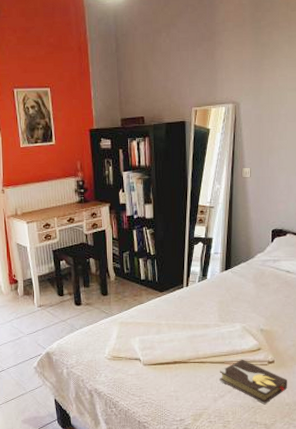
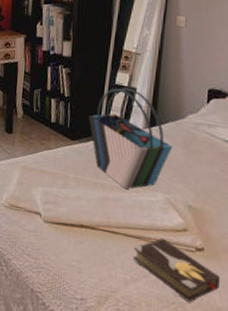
tote bag: none [173,239,246,326] -> present [88,88,173,190]

